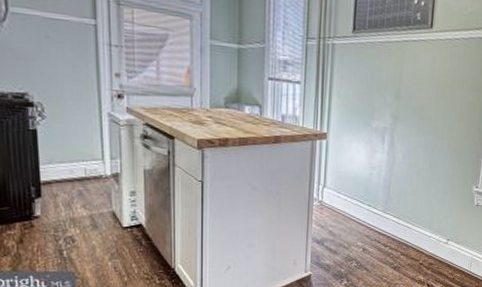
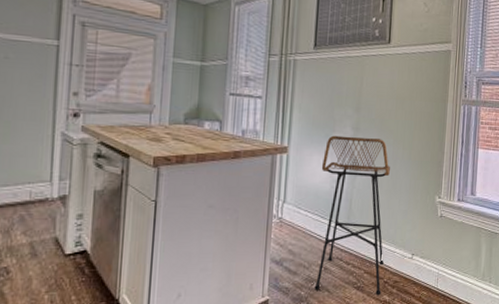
bar stool: none [353,123,429,276] -> present [314,135,390,296]

